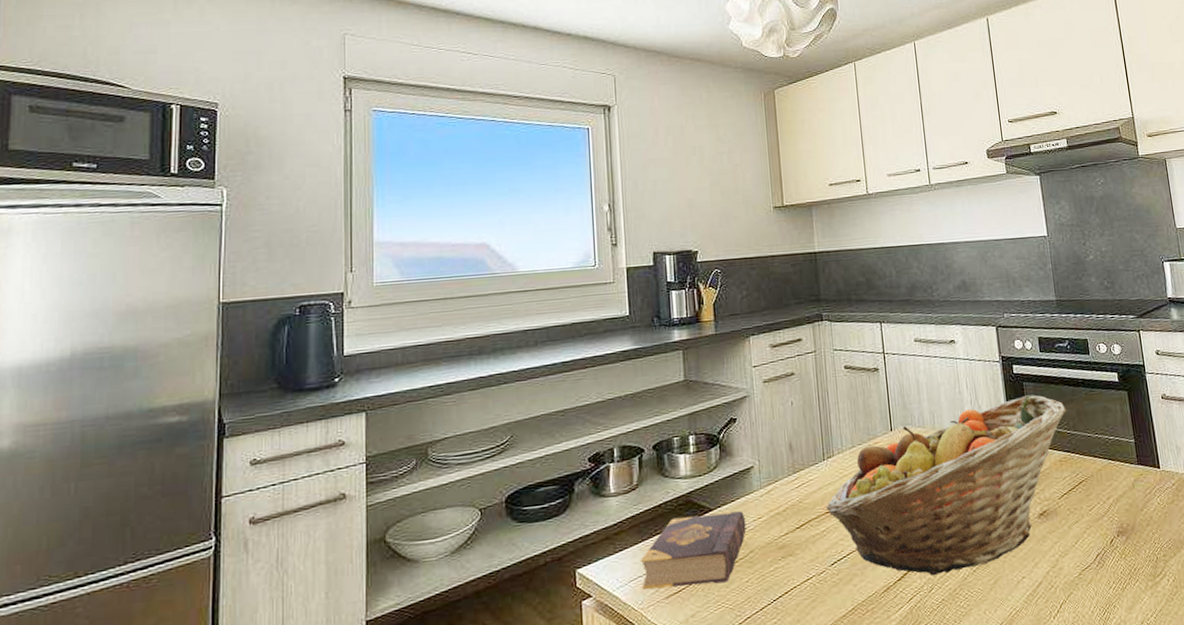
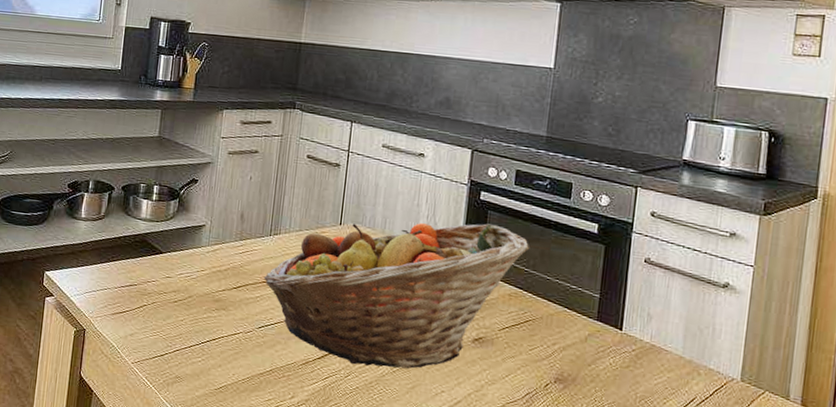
book: present [641,511,746,590] -> none [94,251,190,316]

